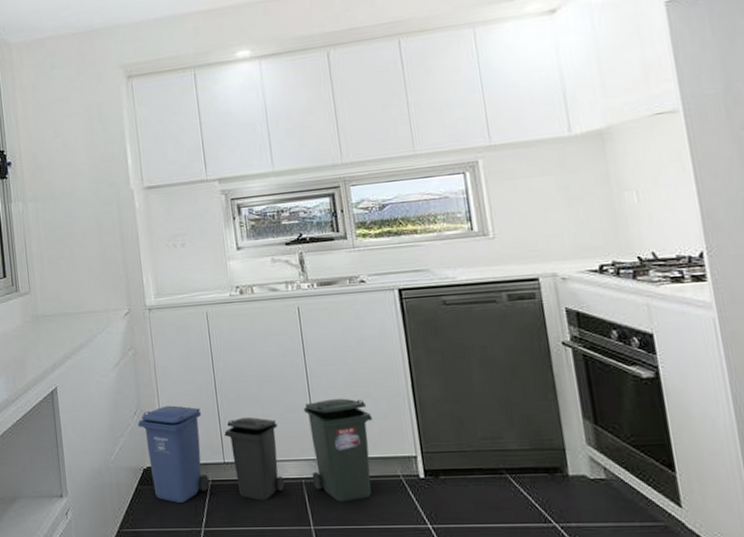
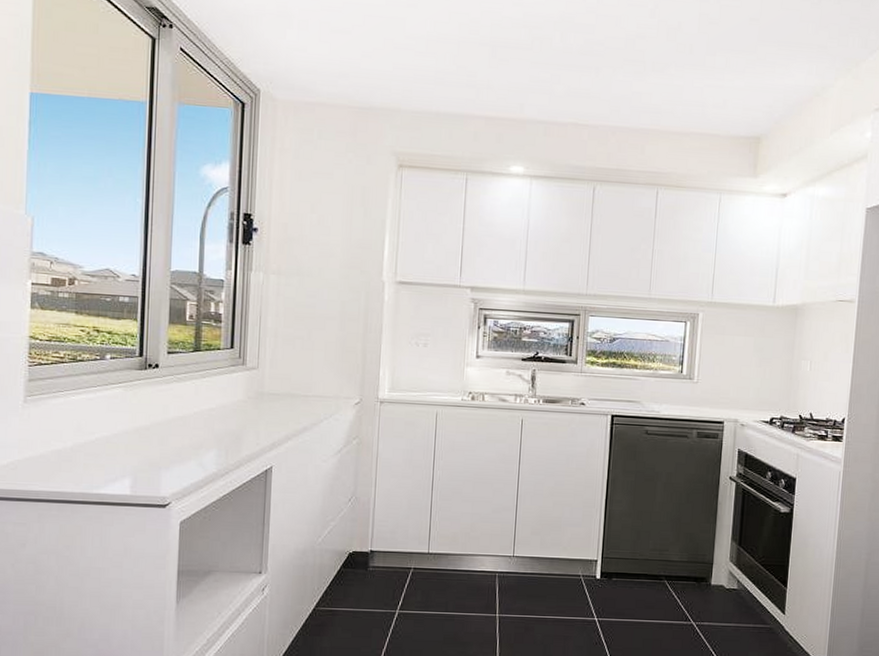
trash bin: present [137,398,373,503] -> none [350,496,568,595]

